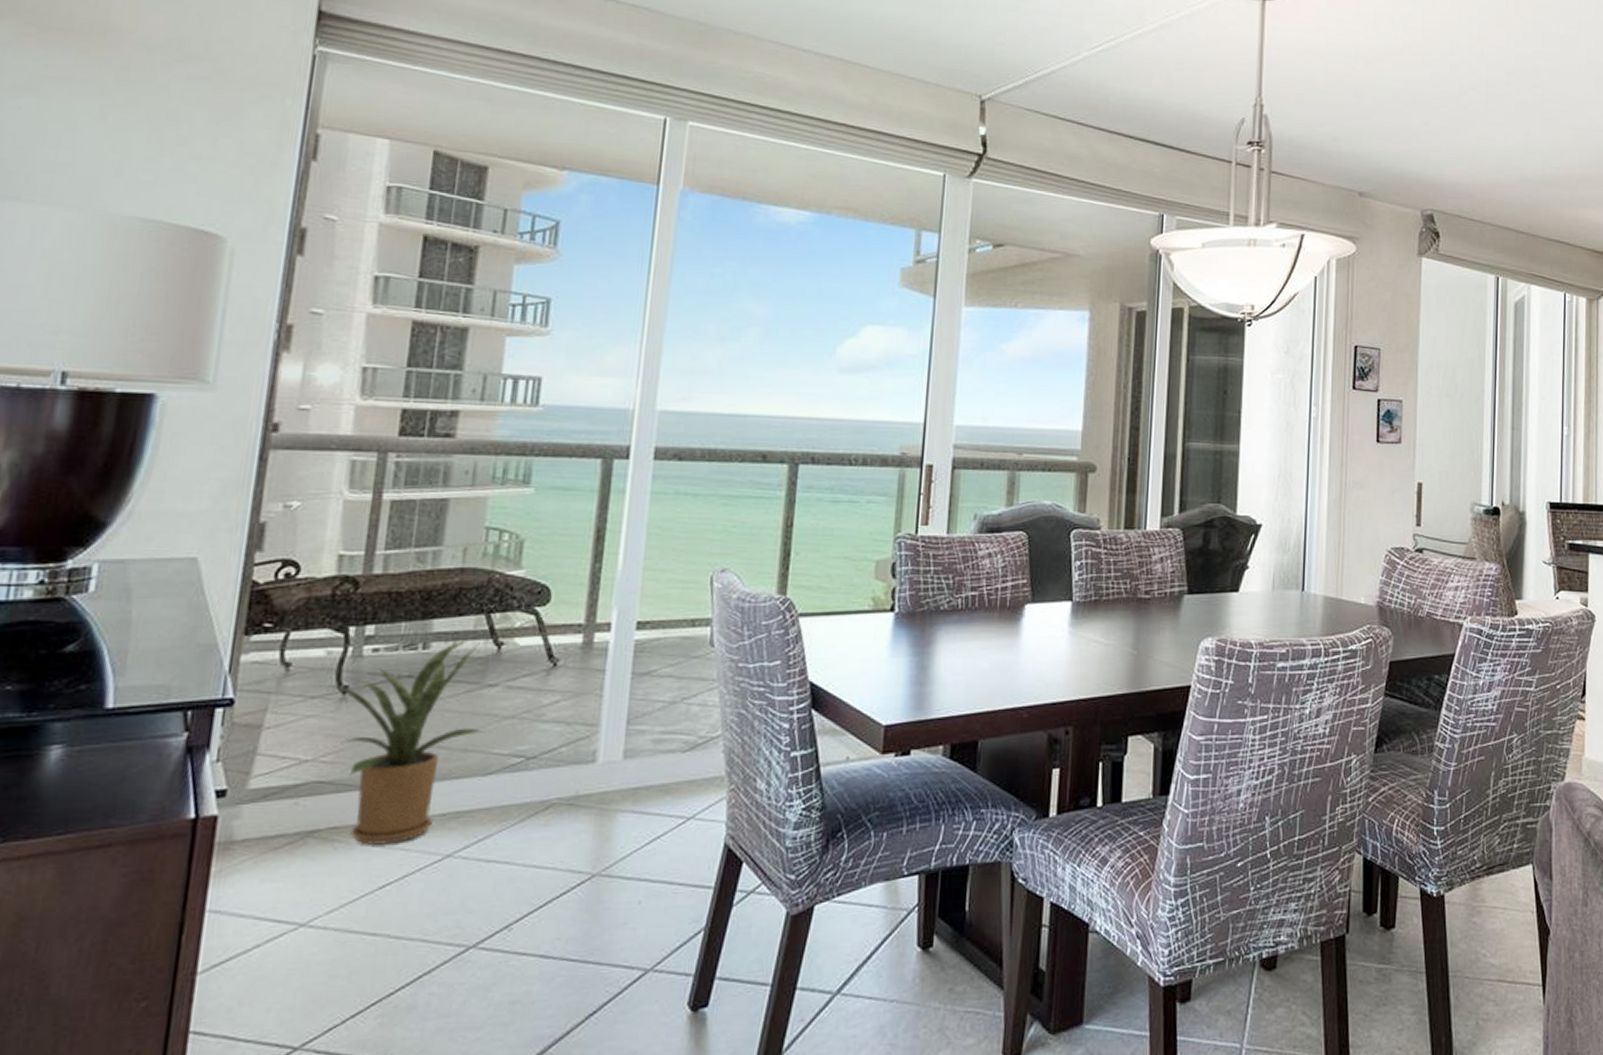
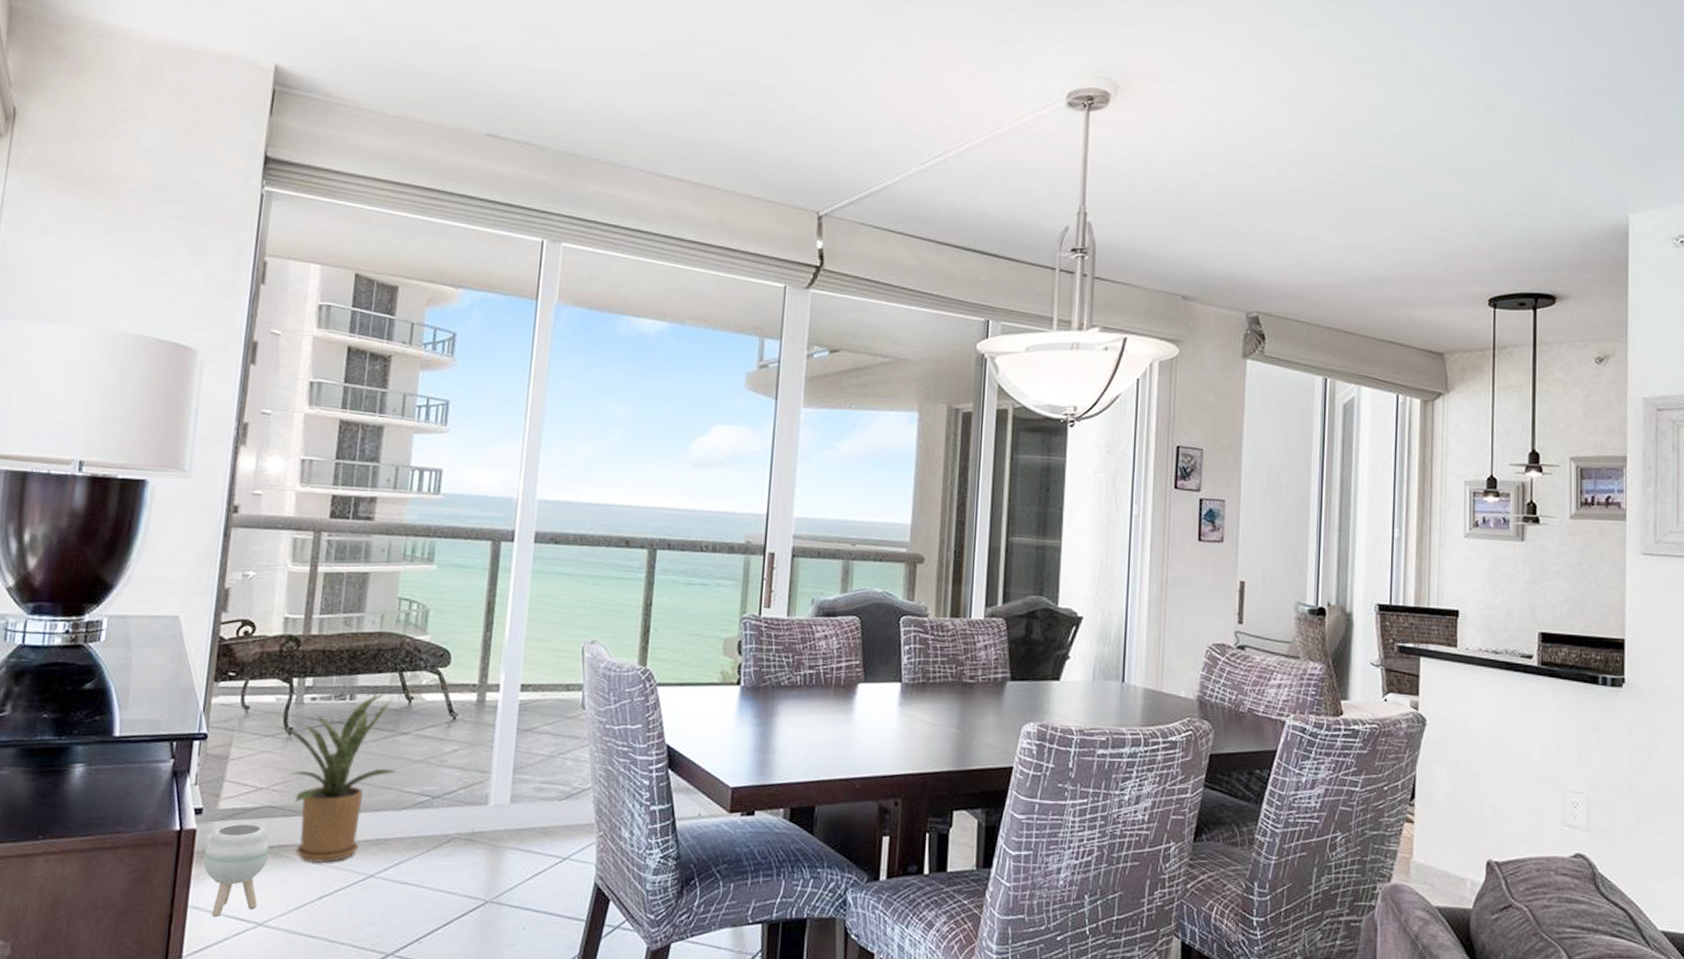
planter: none [227,804,316,922] -> present [203,823,270,918]

